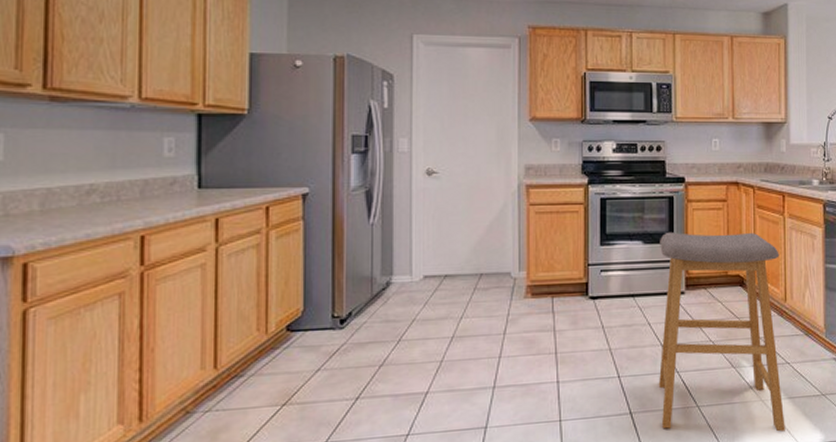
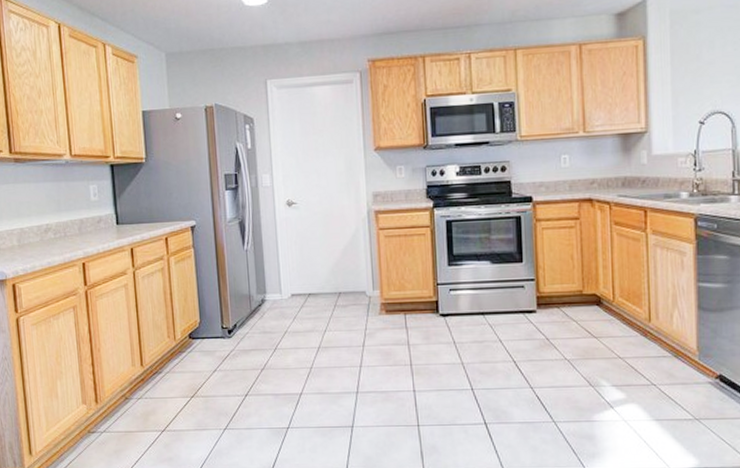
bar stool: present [659,231,785,432] -> none [508,251,652,453]

